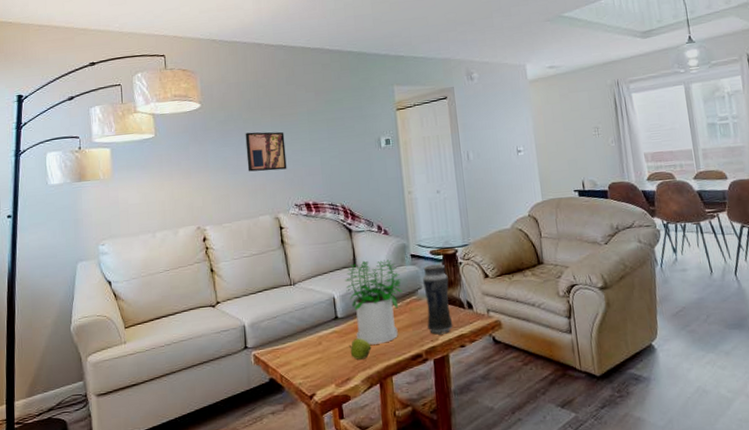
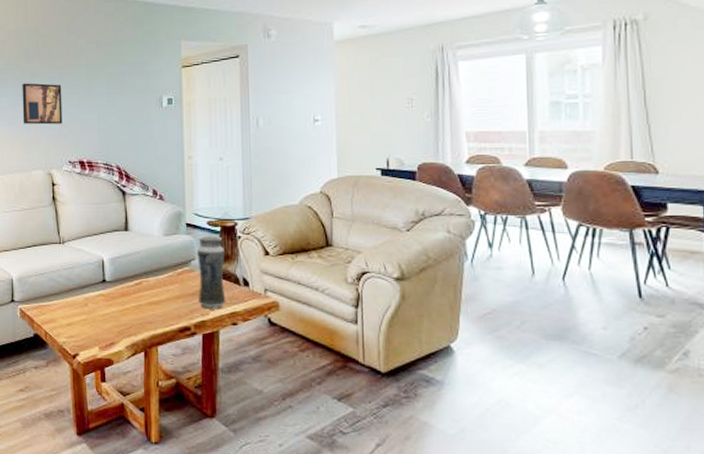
potted plant: present [345,259,403,345] -> none [115,225,175,312]
apple: present [348,338,372,360] -> none [115,304,138,325]

